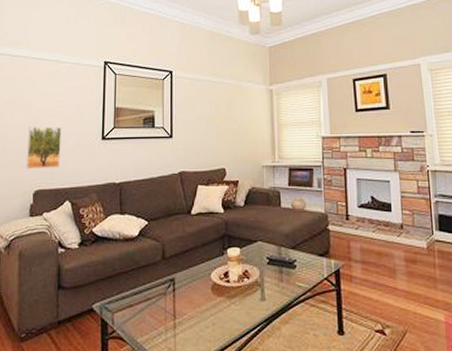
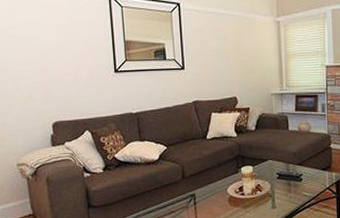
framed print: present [25,126,62,170] -> none [38,60,76,103]

